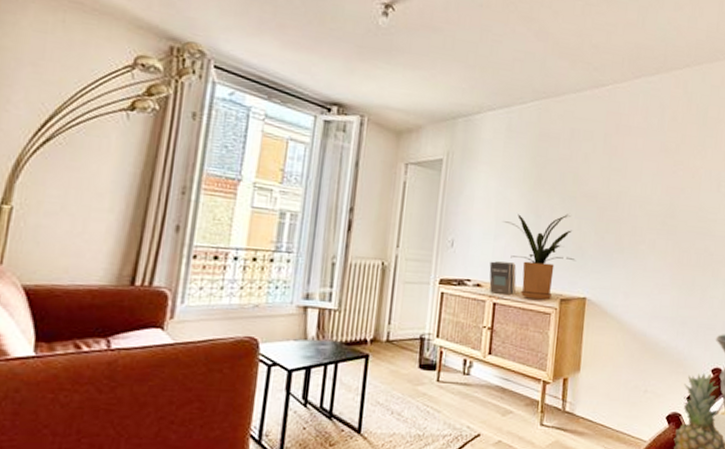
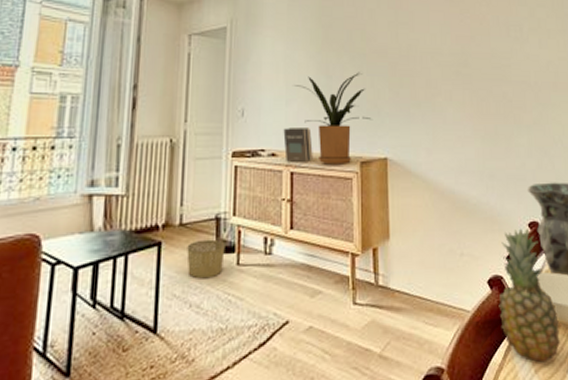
basket: none [391,355,427,391] -> present [186,237,225,279]

